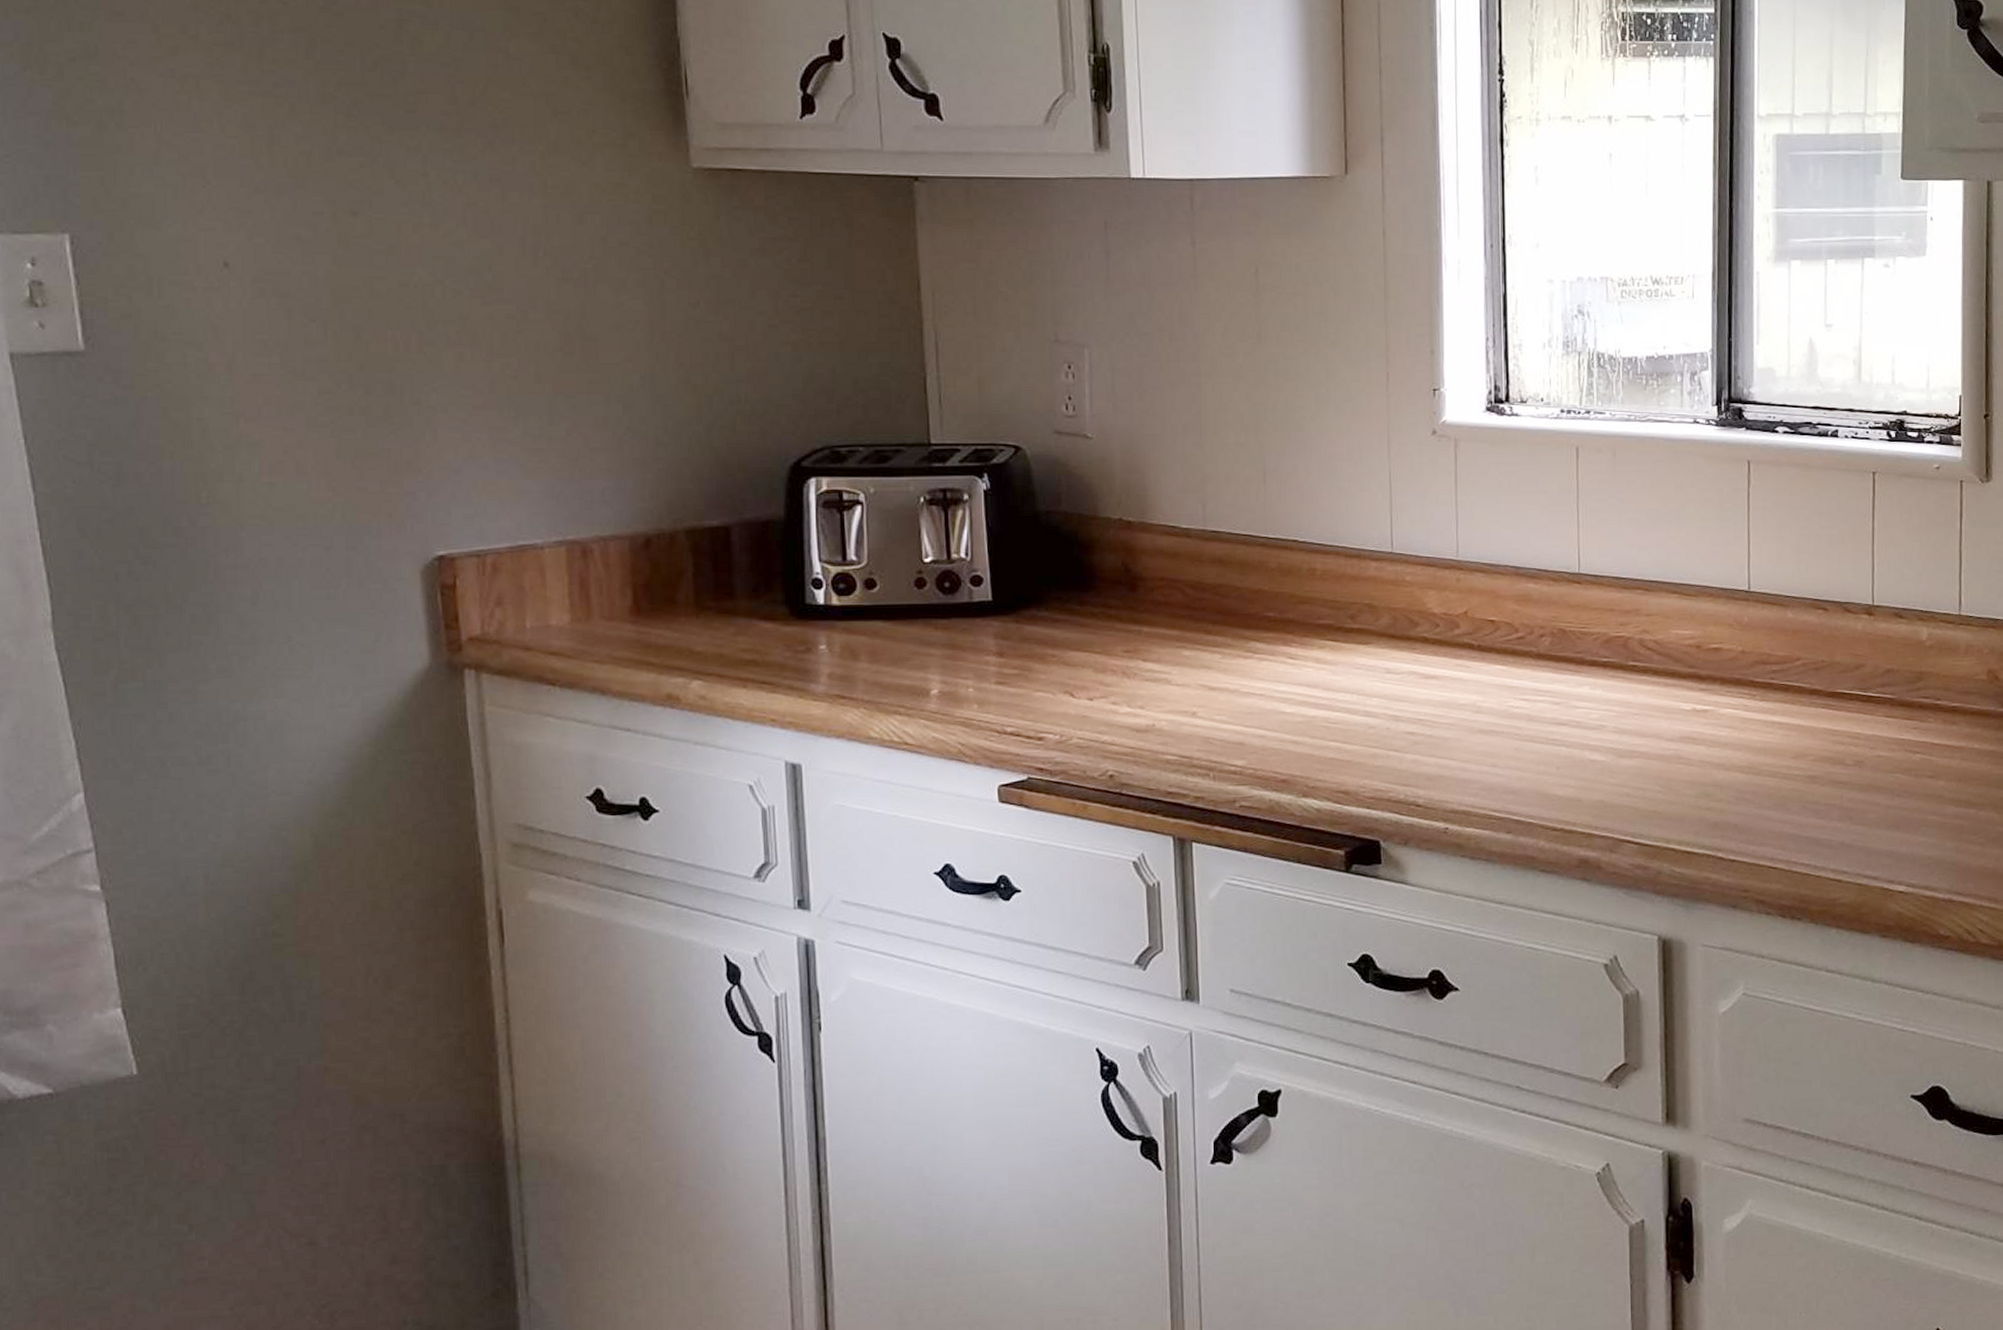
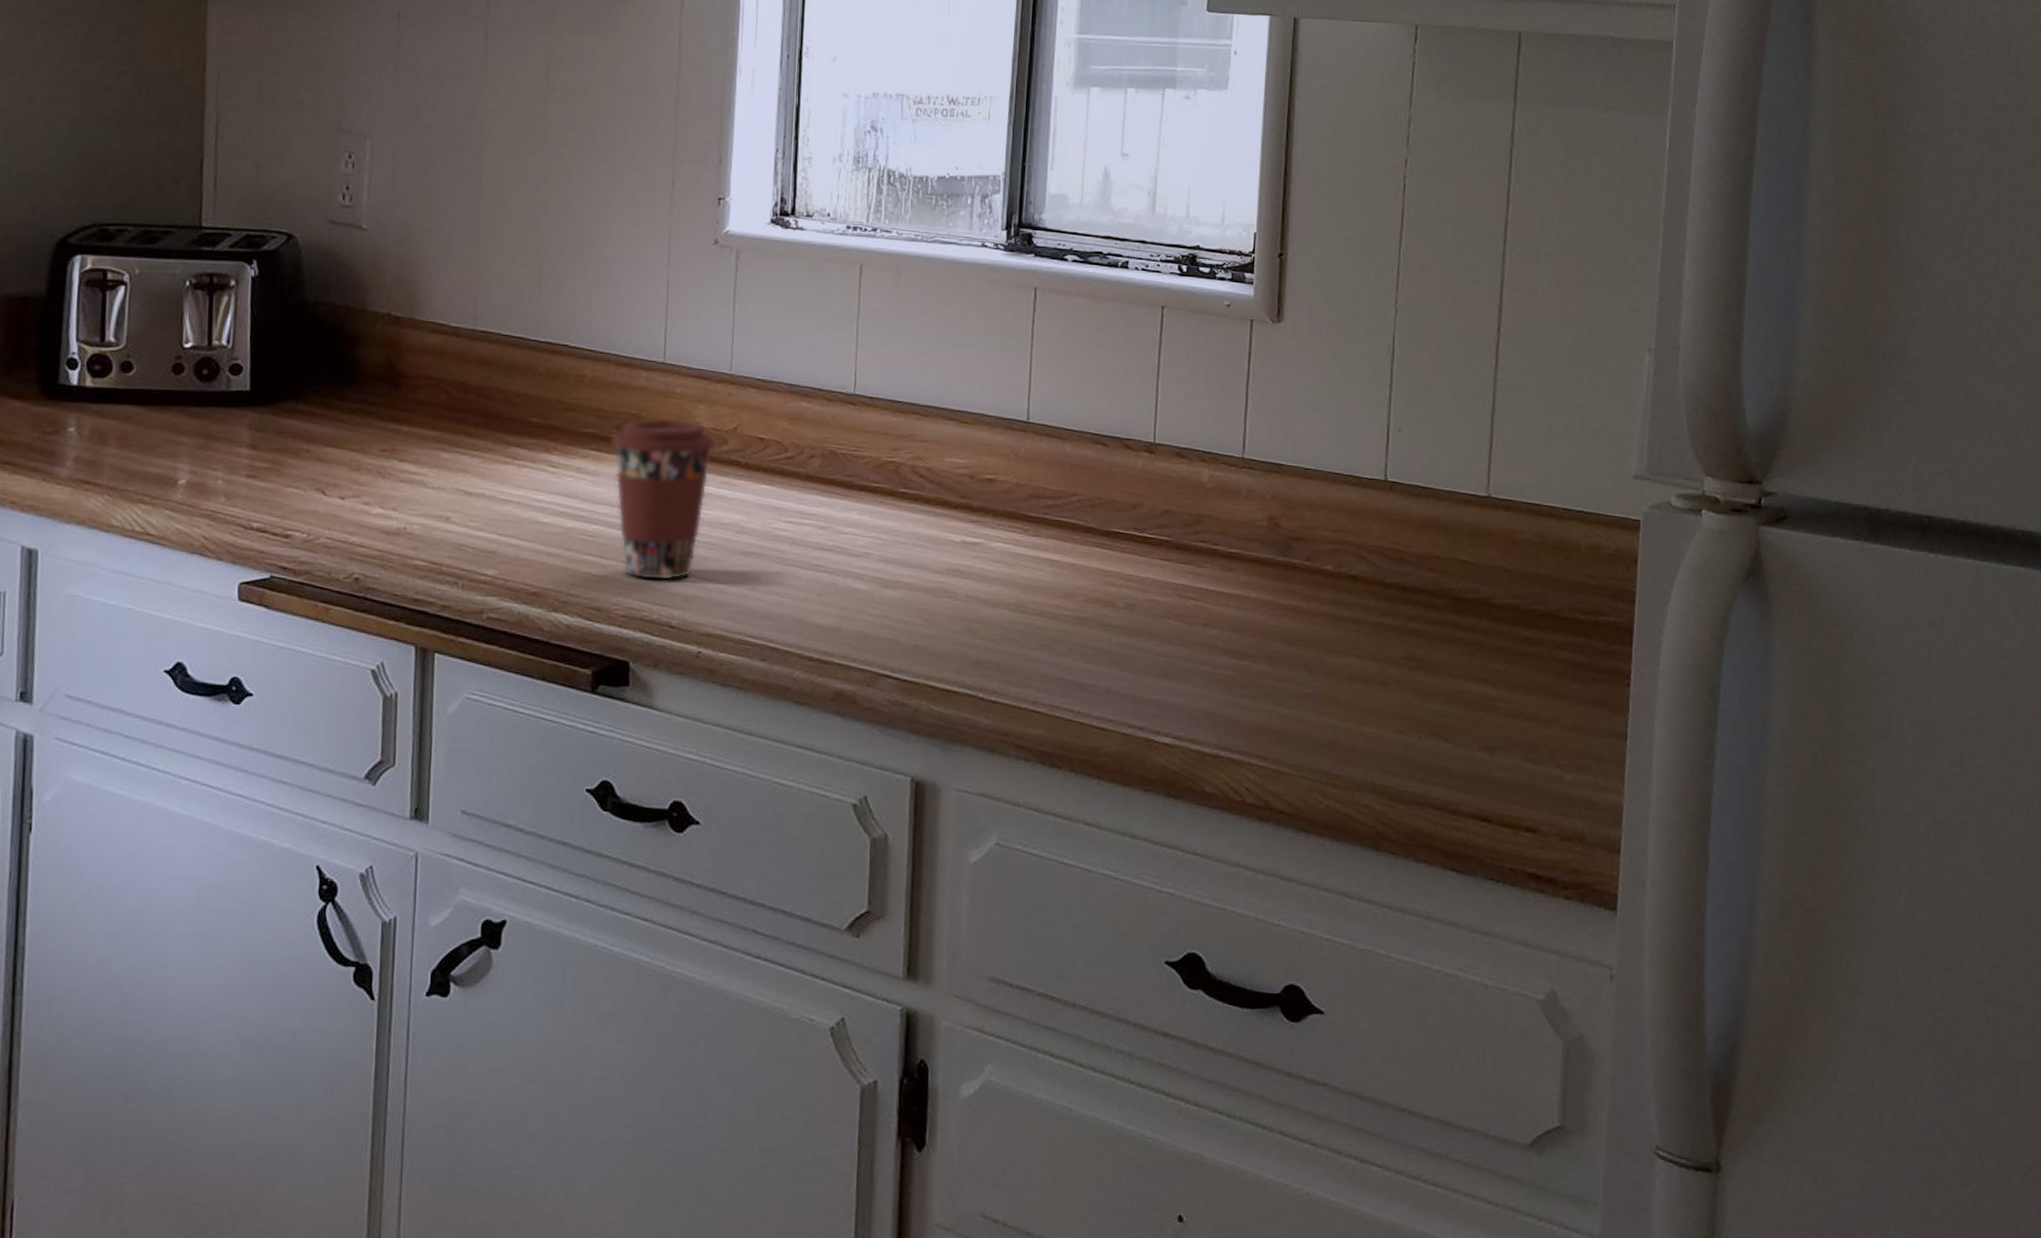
coffee cup: none [1345,606,1448,763] -> present [609,418,716,581]

